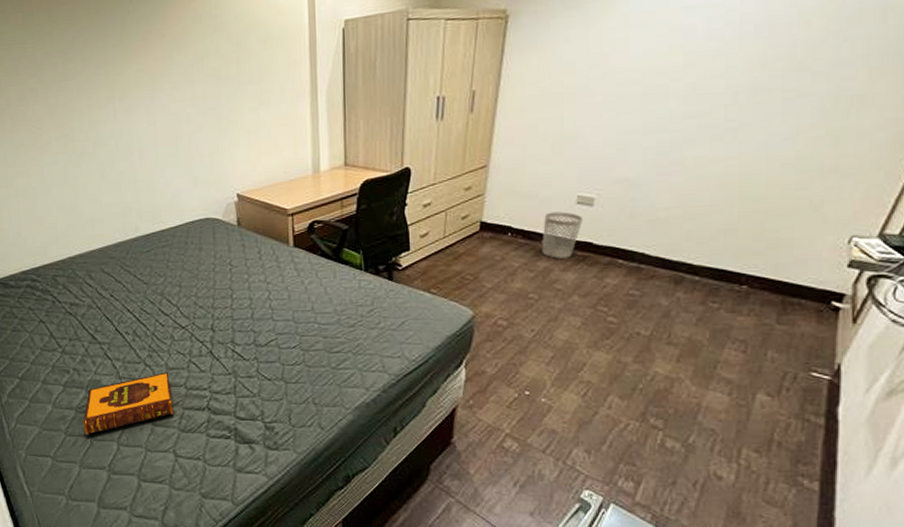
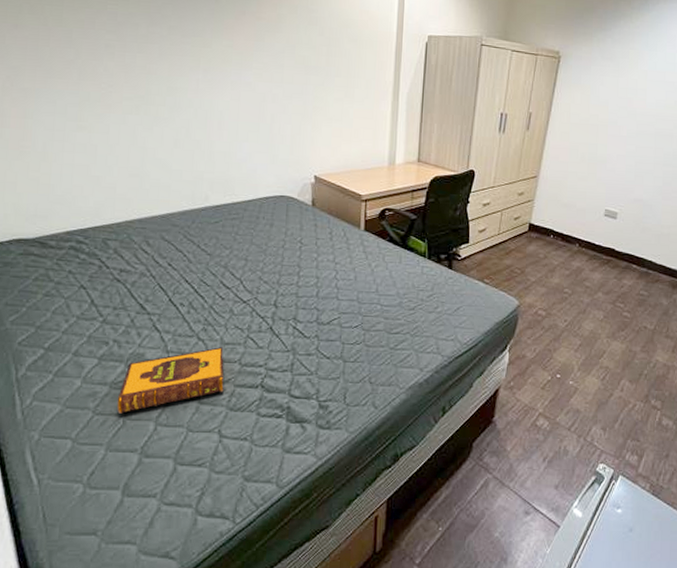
wastebasket: present [541,211,584,259] -> none [576,221,609,261]

